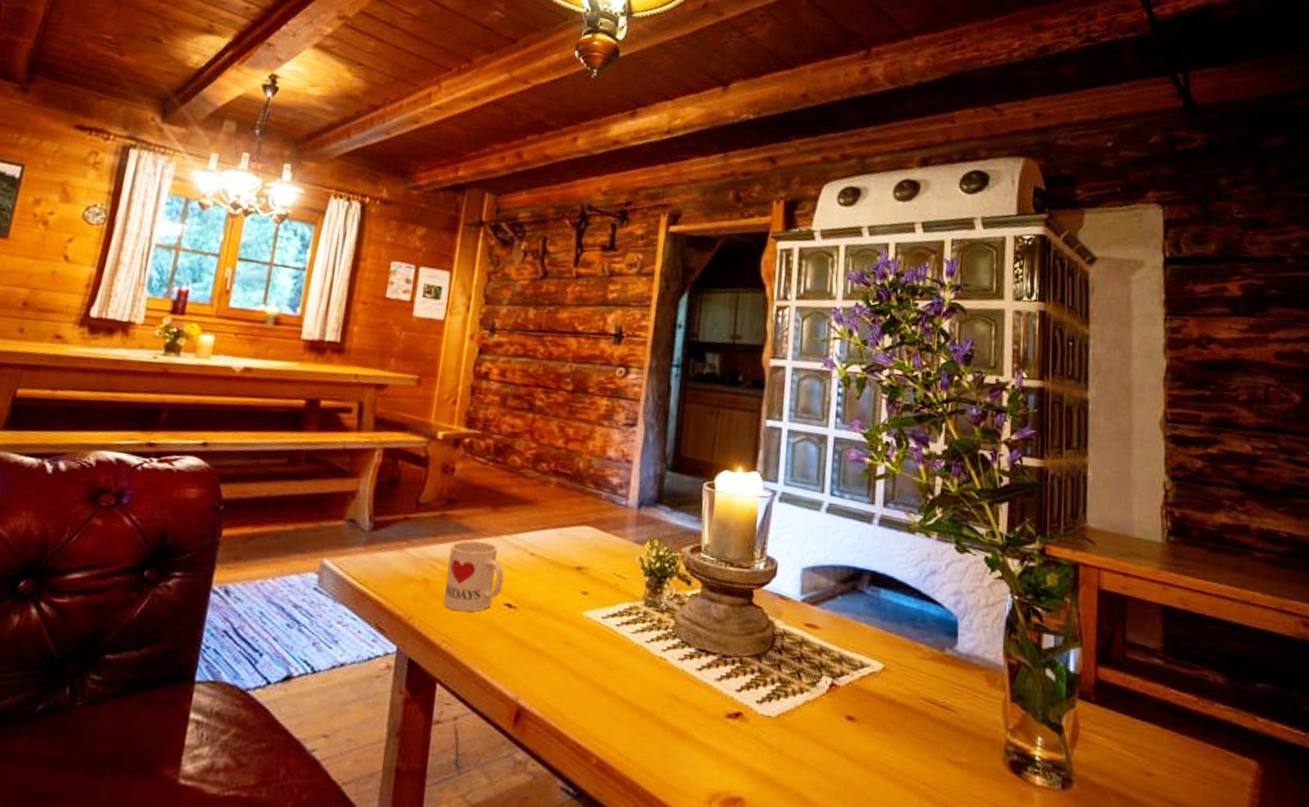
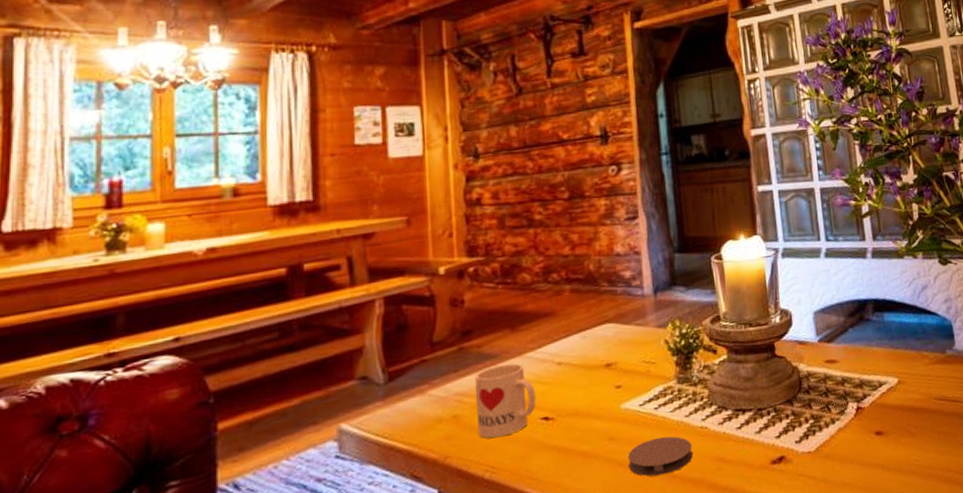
coaster: none [579,655,647,696] -> present [628,436,693,477]

